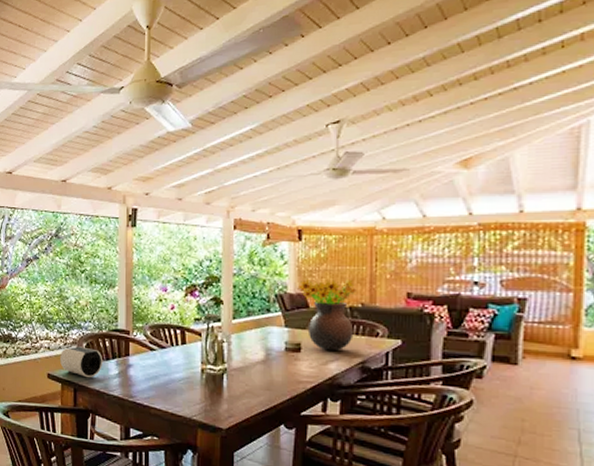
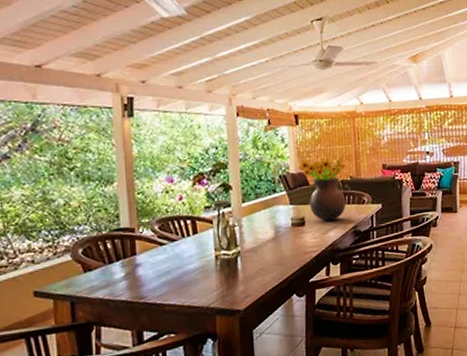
speaker: present [60,346,102,378] -> none [49,253,105,288]

